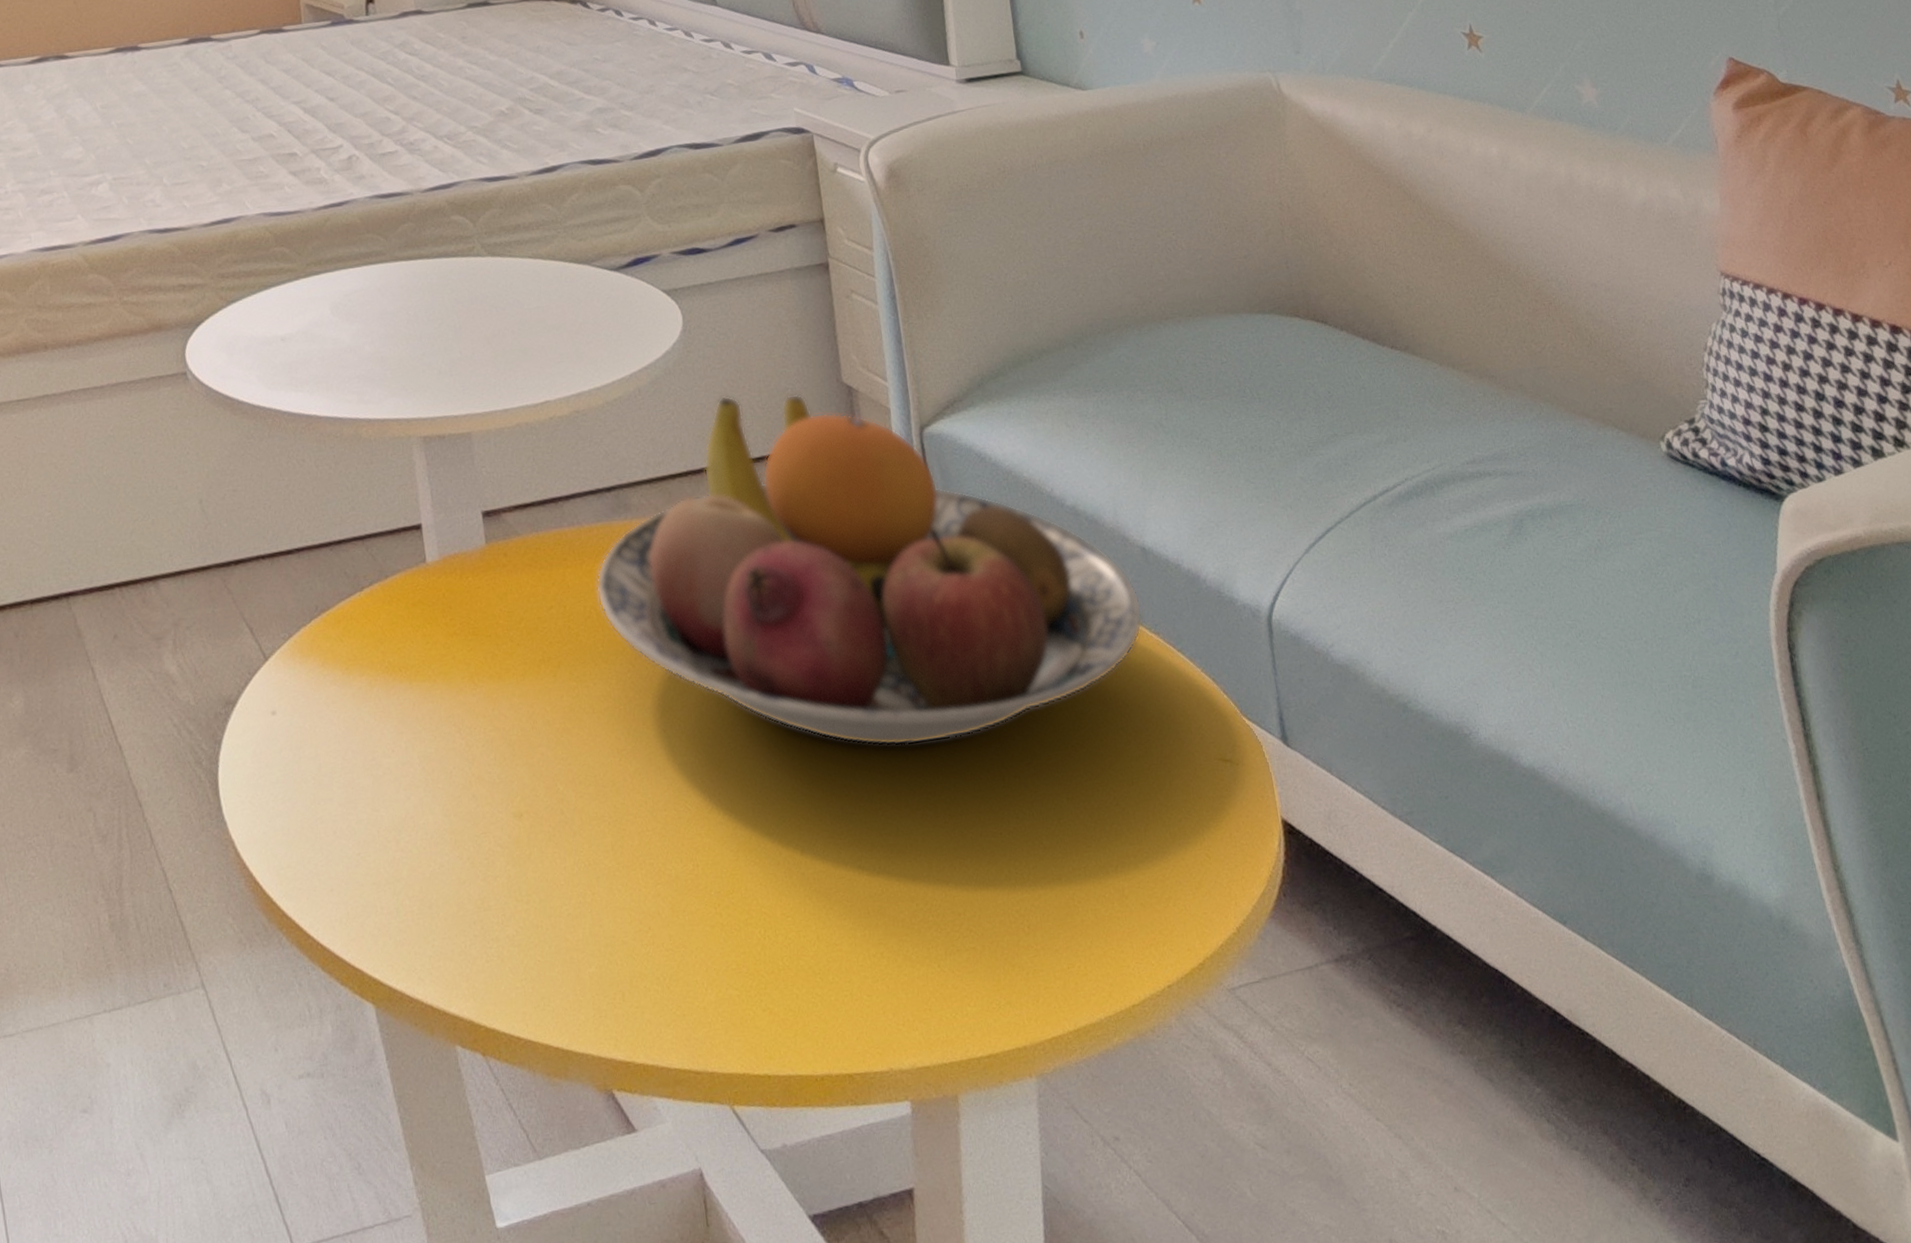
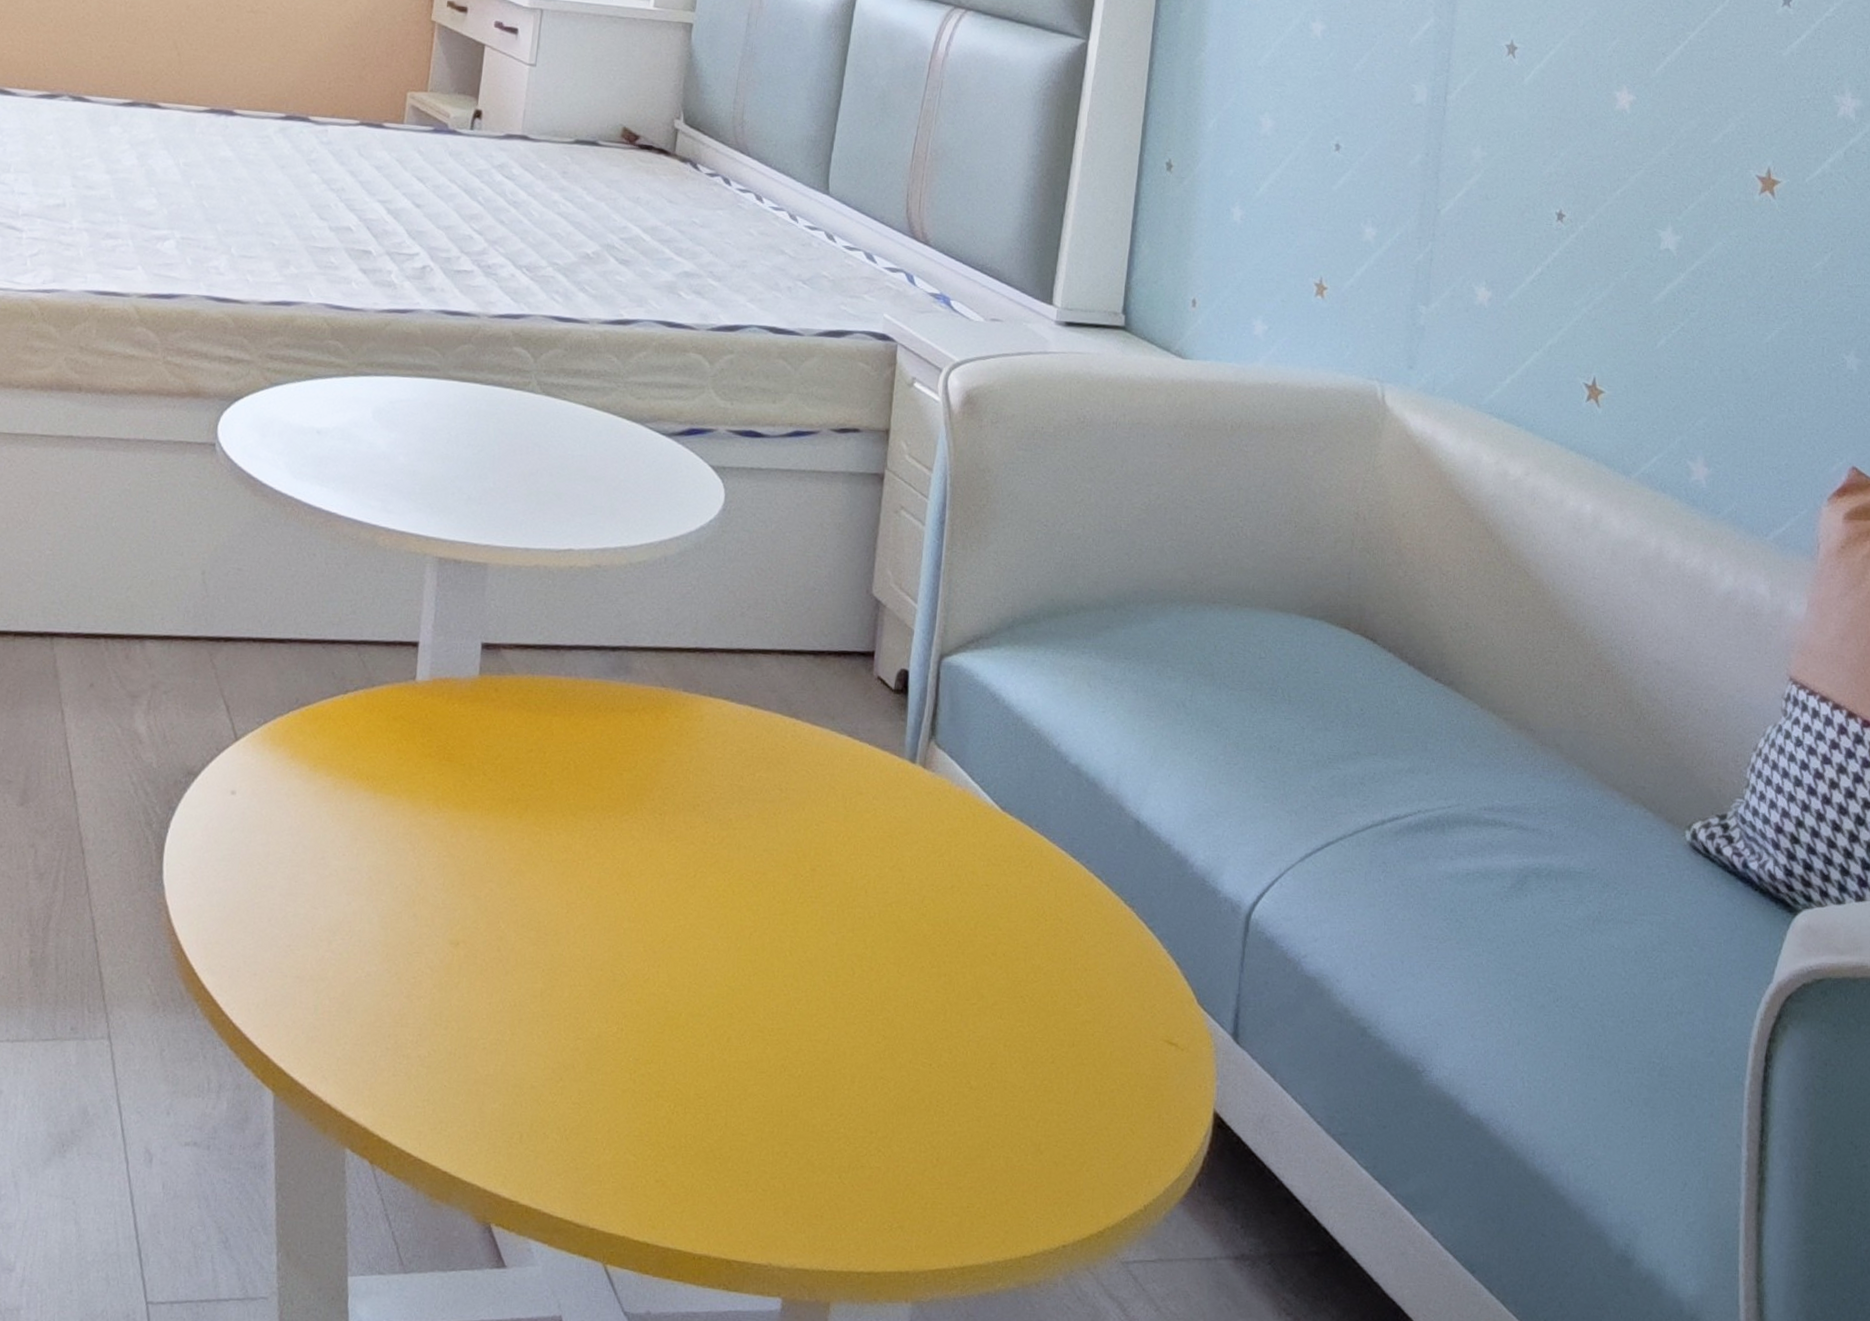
fruit bowl: present [596,394,1143,746] -> none [579,582,1123,964]

